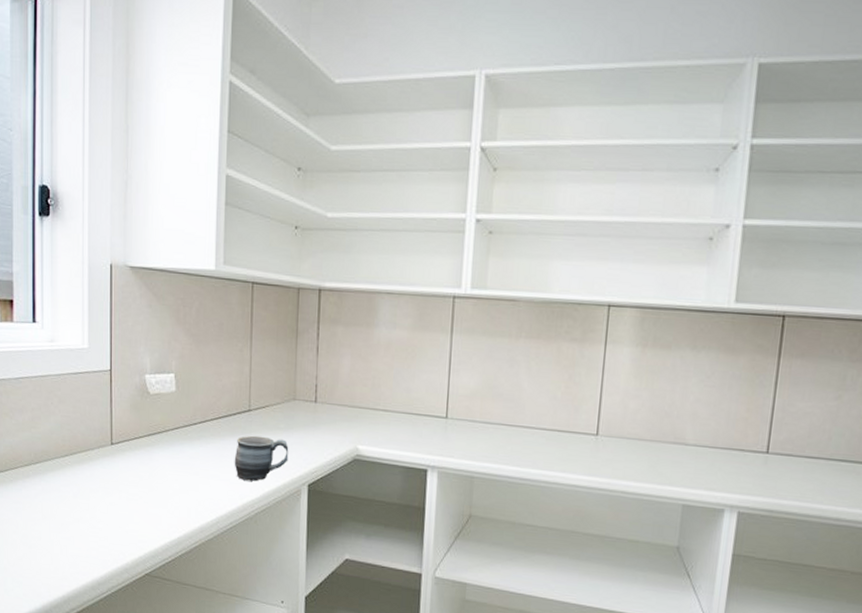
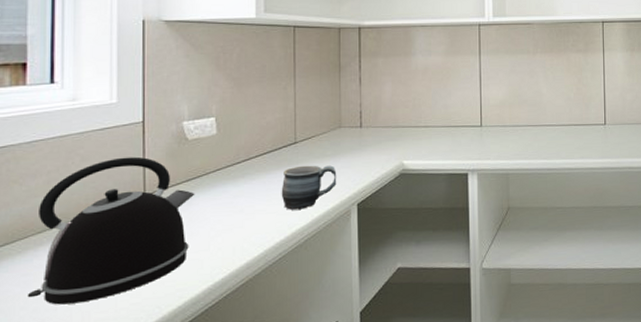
kettle: none [18,403,156,537] -> present [27,156,195,305]

